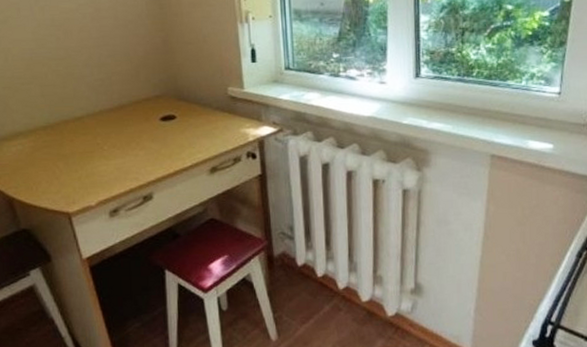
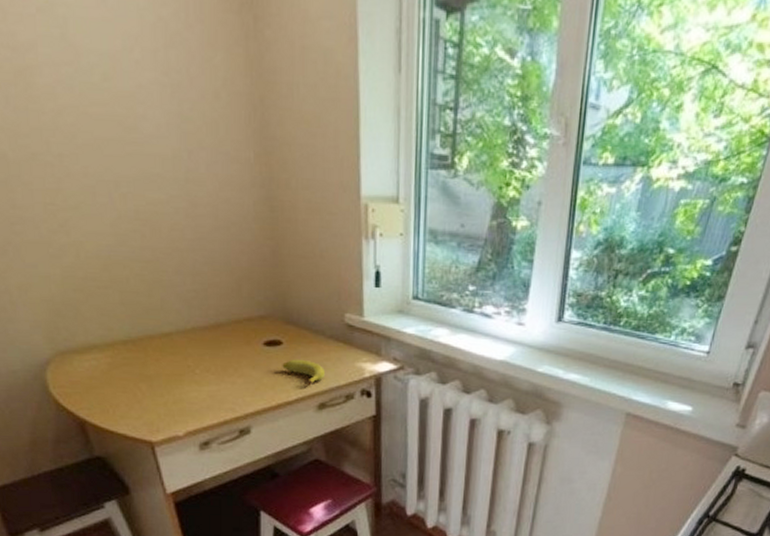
banana: none [177,130,214,151] -> present [282,359,325,384]

